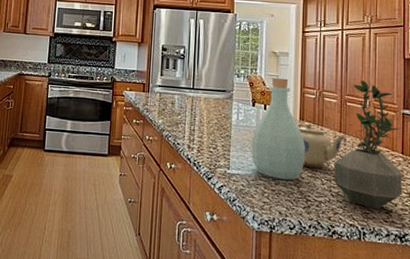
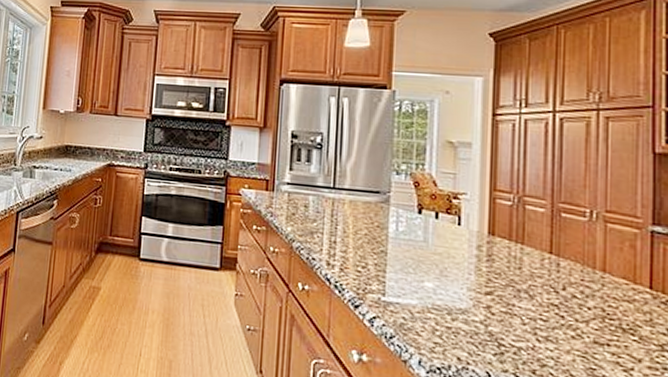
bottle: present [251,77,306,180] -> none [416,176,498,316]
teapot: present [298,122,346,168] -> none [486,238,560,302]
potted plant: present [334,80,402,210] -> none [541,181,650,365]

